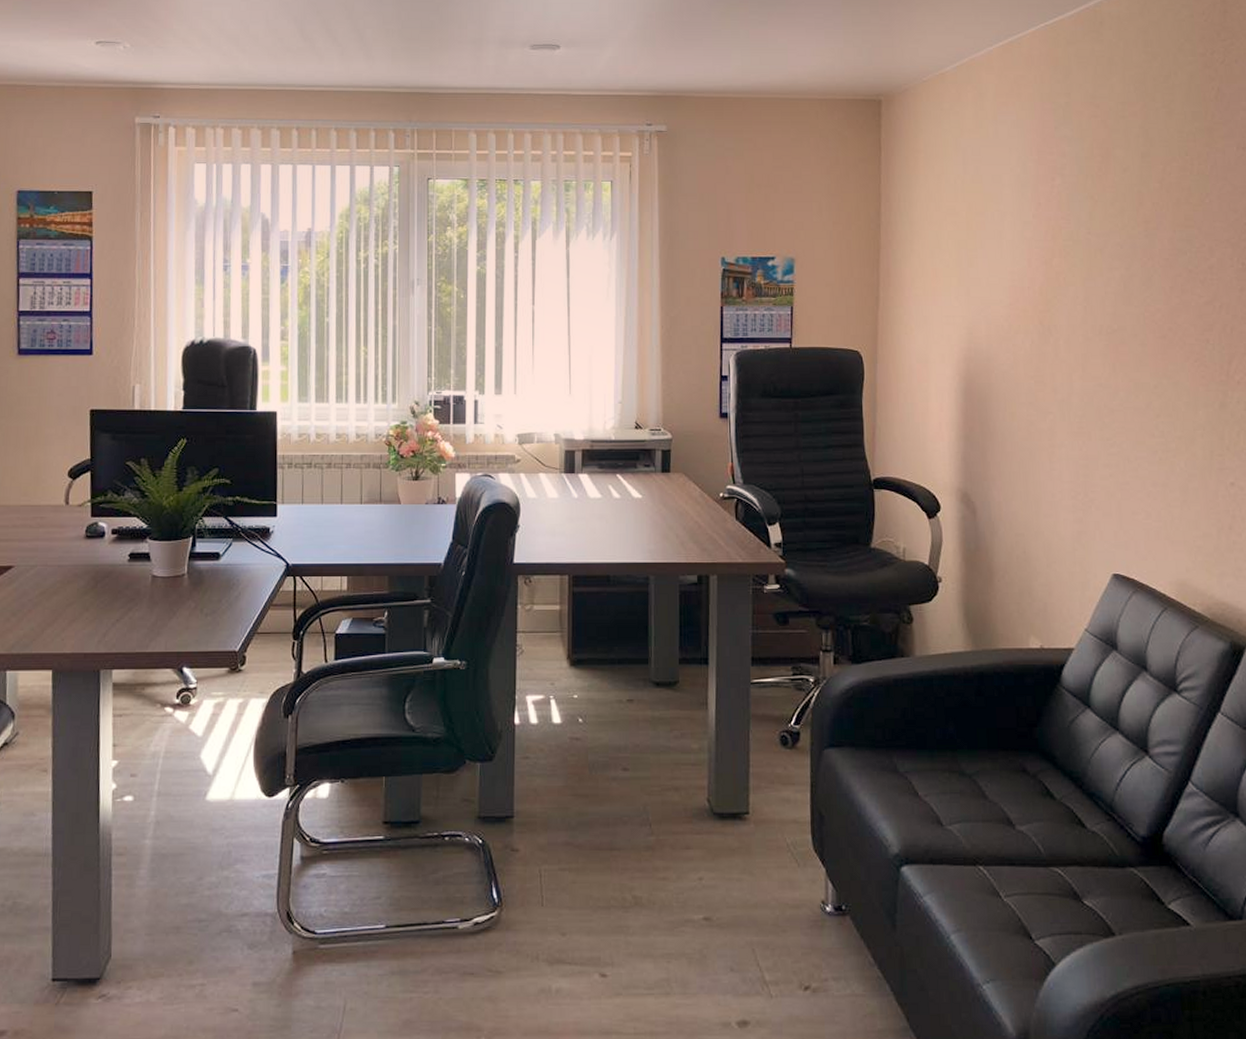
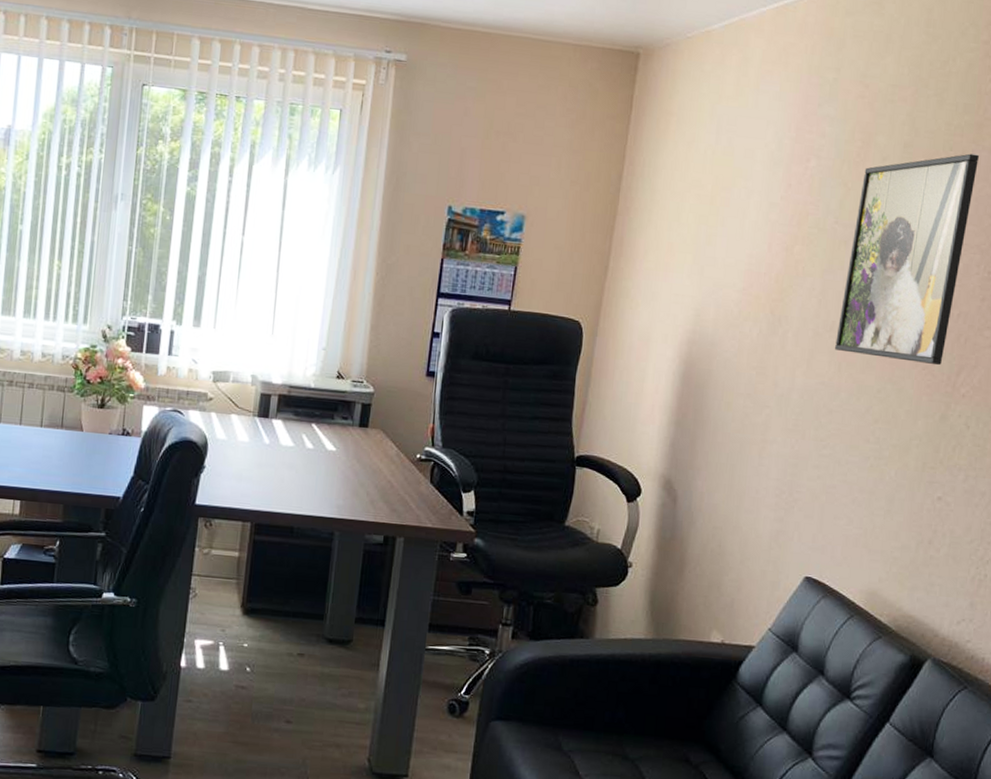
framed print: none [1106,156,1215,355] -> present [835,153,979,365]

